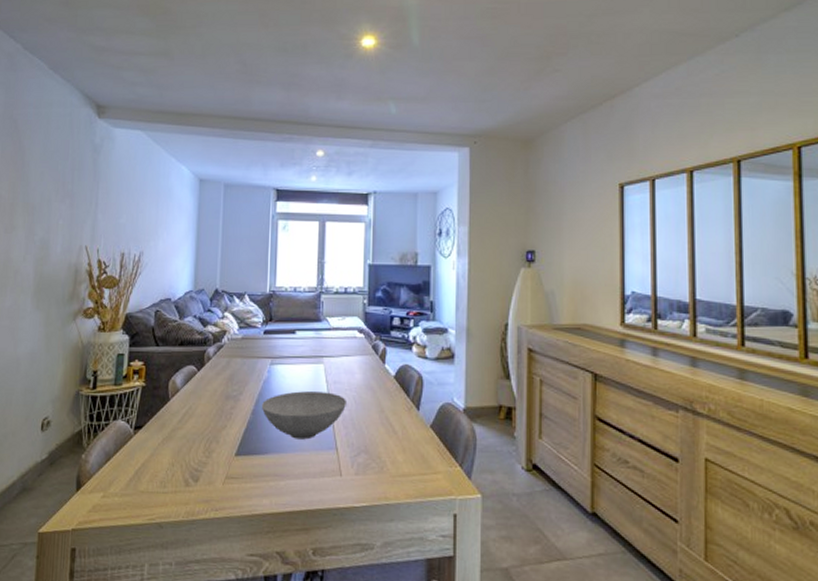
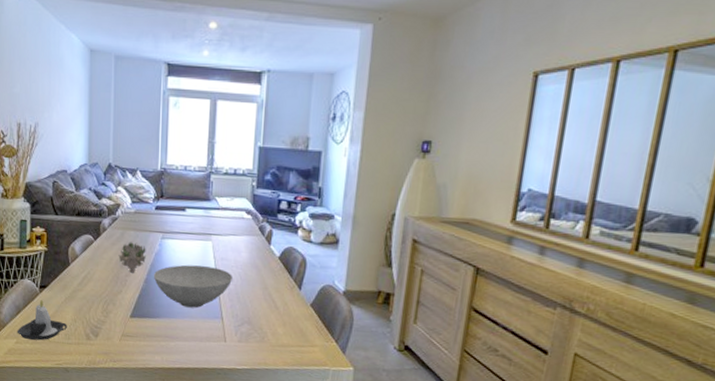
candle: none [104,442,163,492] -> present [17,299,67,341]
flower: none [223,370,254,405] -> present [118,242,146,273]

